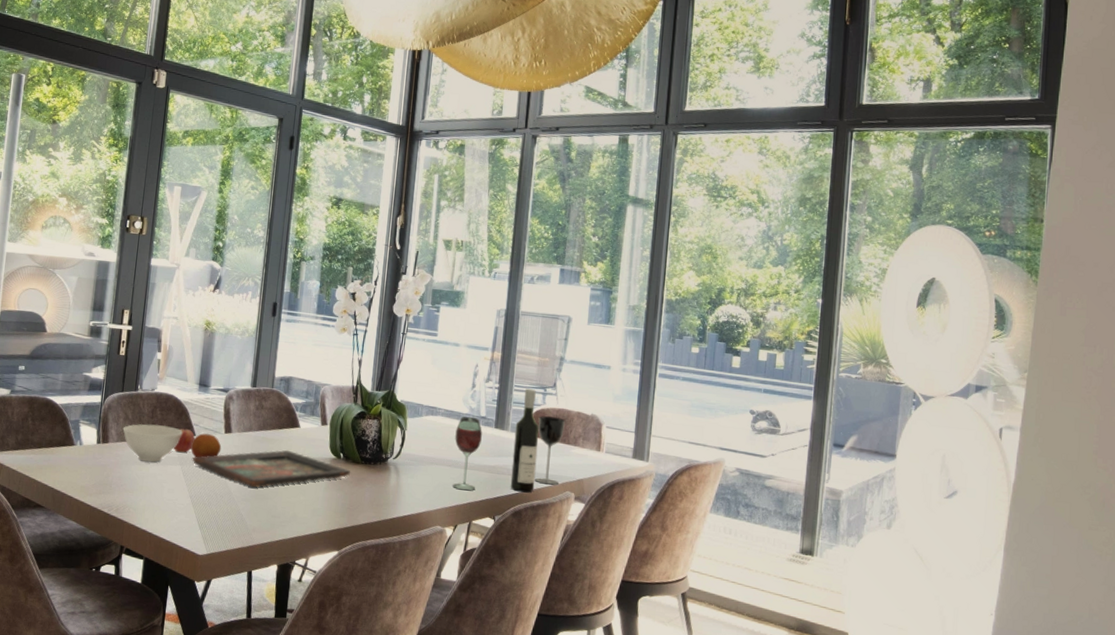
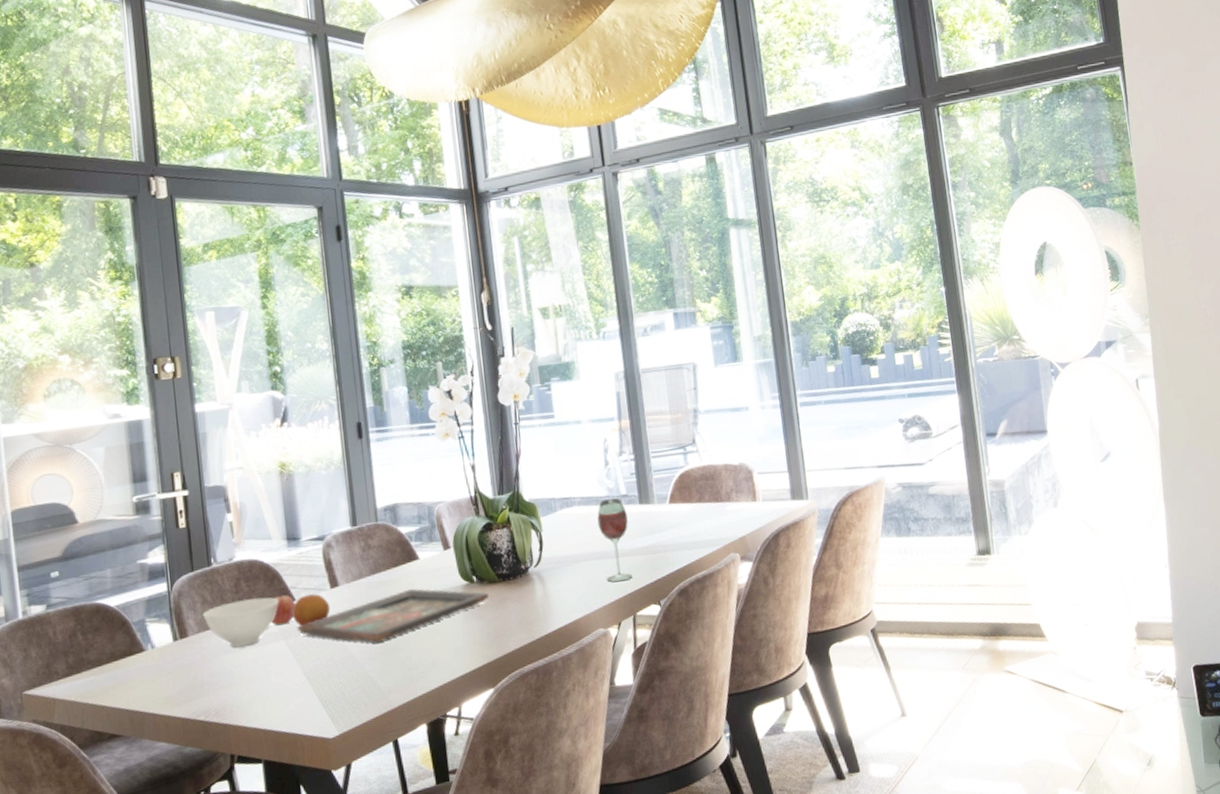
bottle: present [510,388,540,493] -> none [661,451,696,568]
wine glass: present [534,416,565,485] -> none [684,475,720,552]

